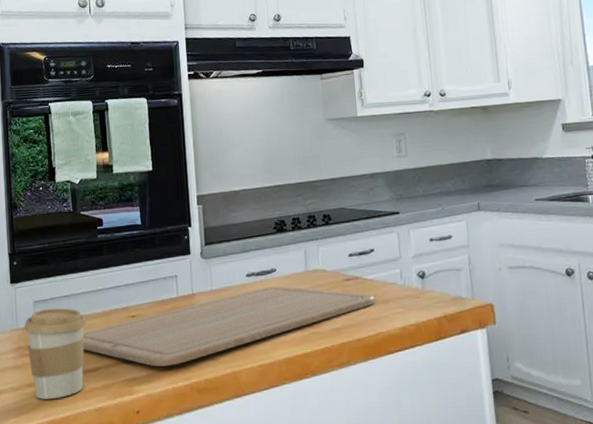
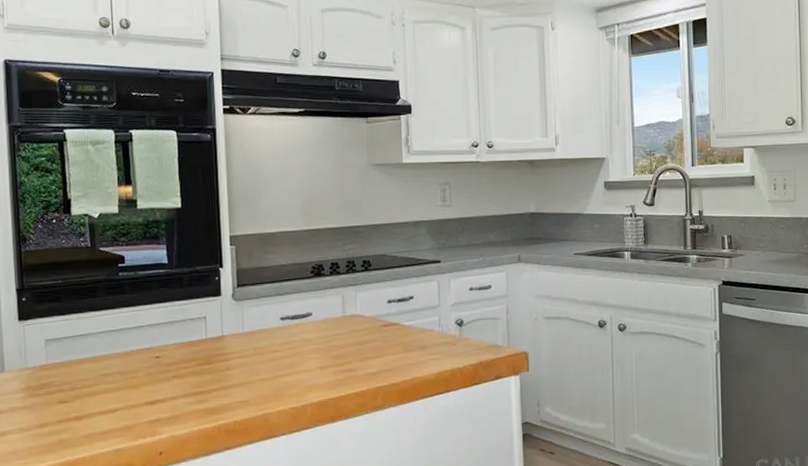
coffee cup: present [24,308,87,400] -> none [34,347,106,441]
chopping board: present [82,286,375,367] -> none [100,330,412,409]

